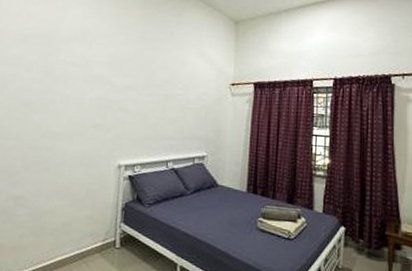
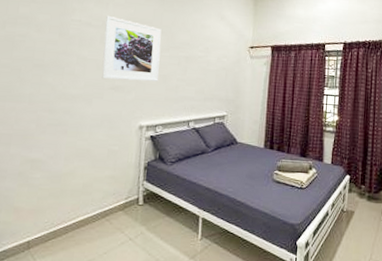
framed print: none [83,54,142,120] -> present [101,15,162,82]

